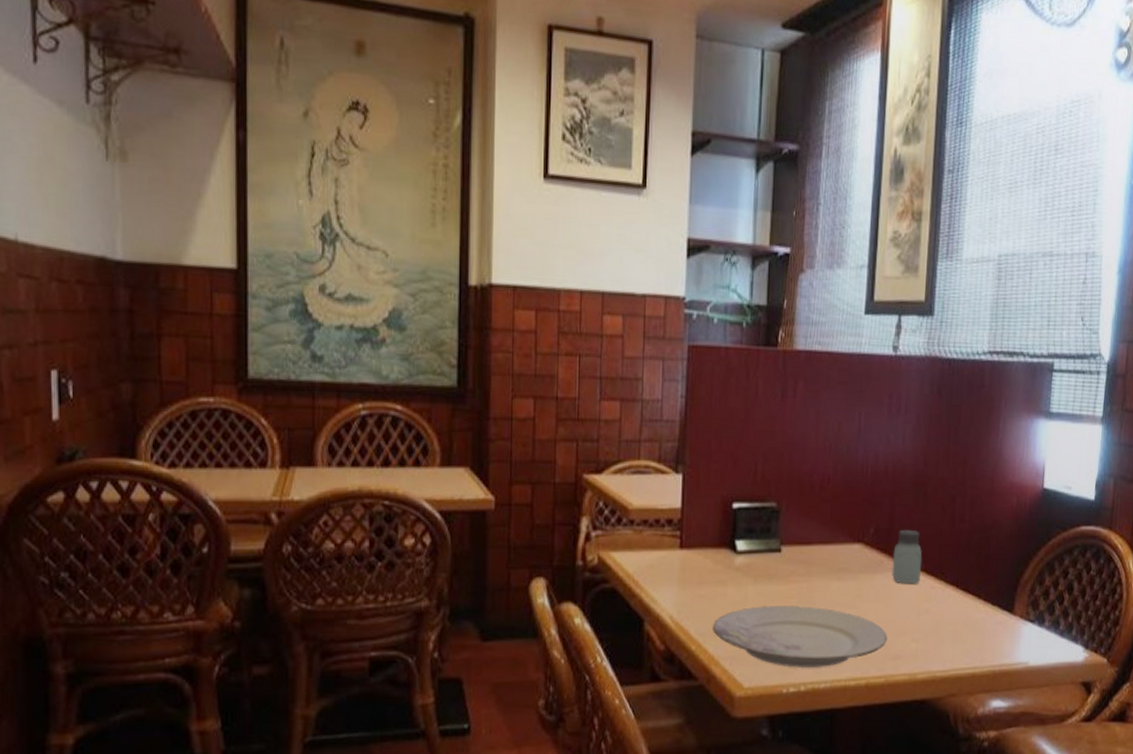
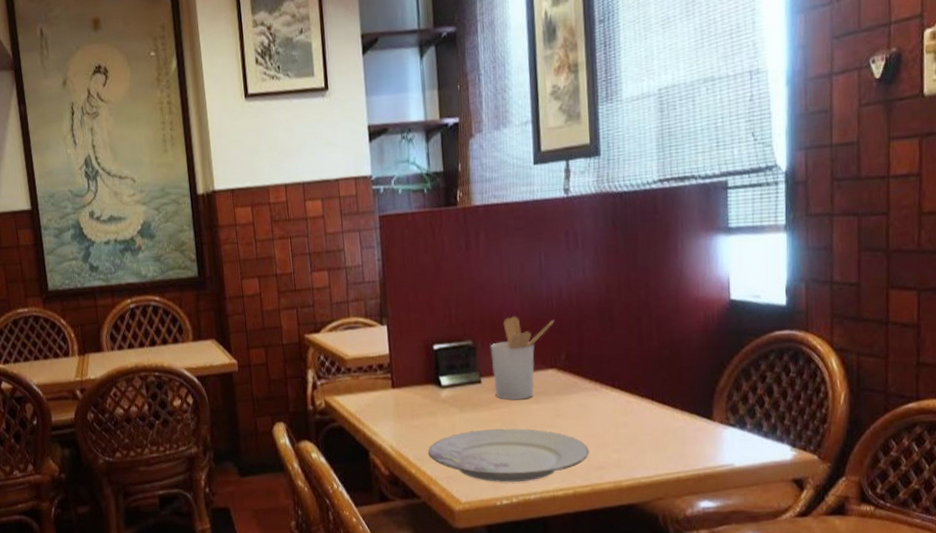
utensil holder: none [794,480,867,575] -> present [490,316,555,400]
saltshaker: present [892,529,923,583] -> none [585,352,615,401]

